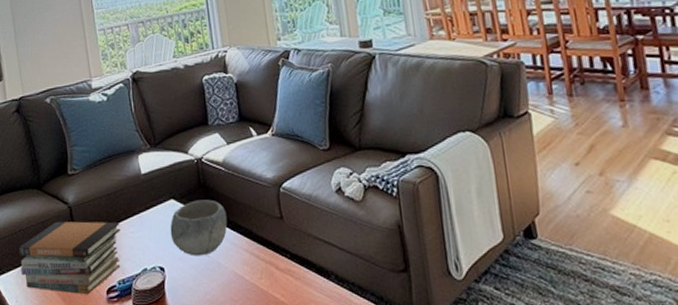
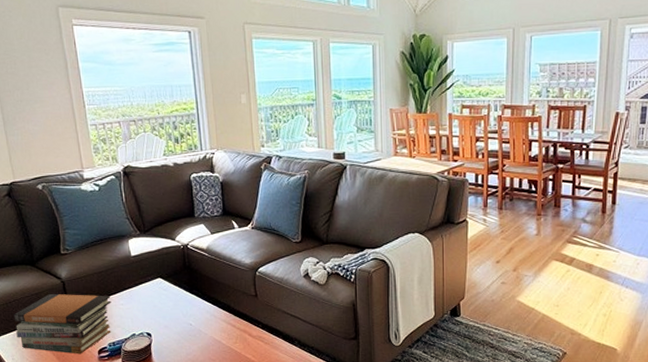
bowl: present [170,199,228,257] -> none [157,279,209,325]

